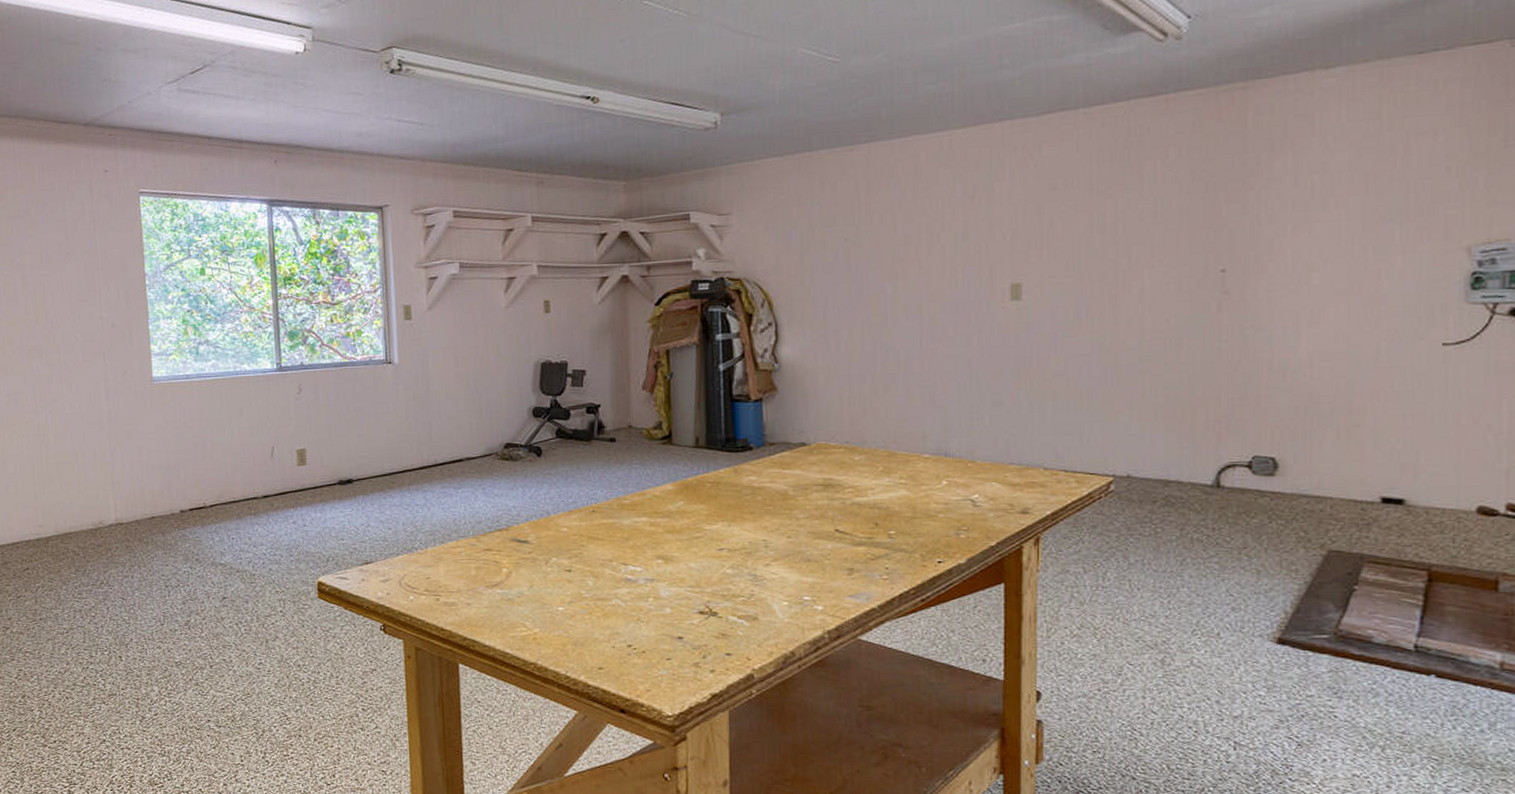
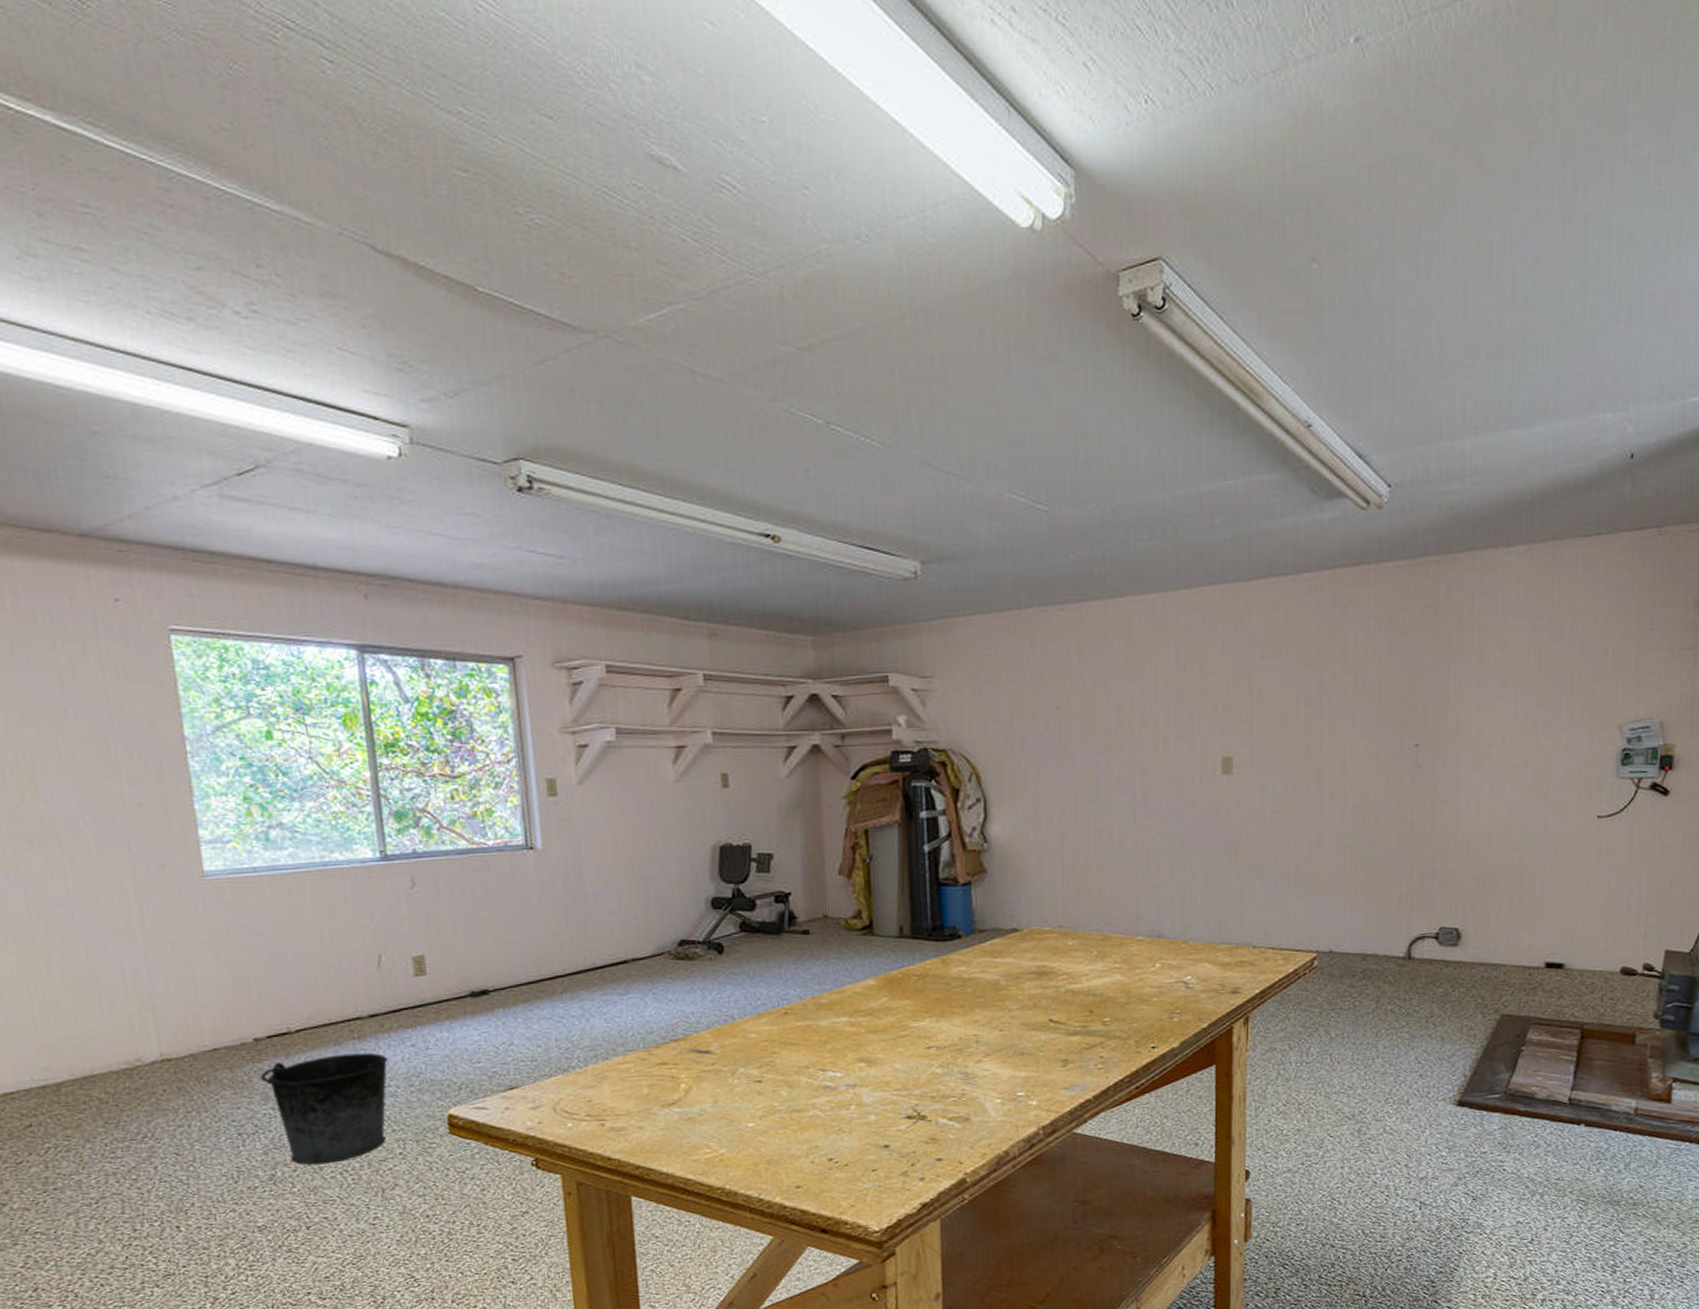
bucket: none [183,526,276,616] -> present [260,1052,389,1165]

